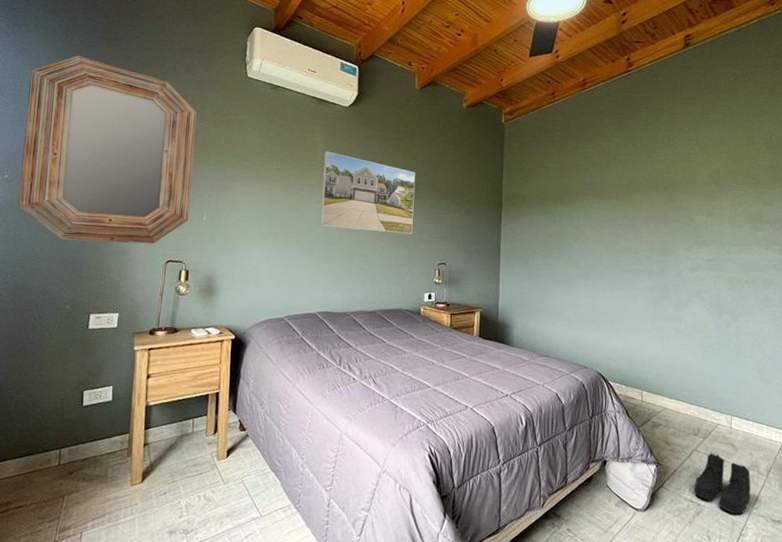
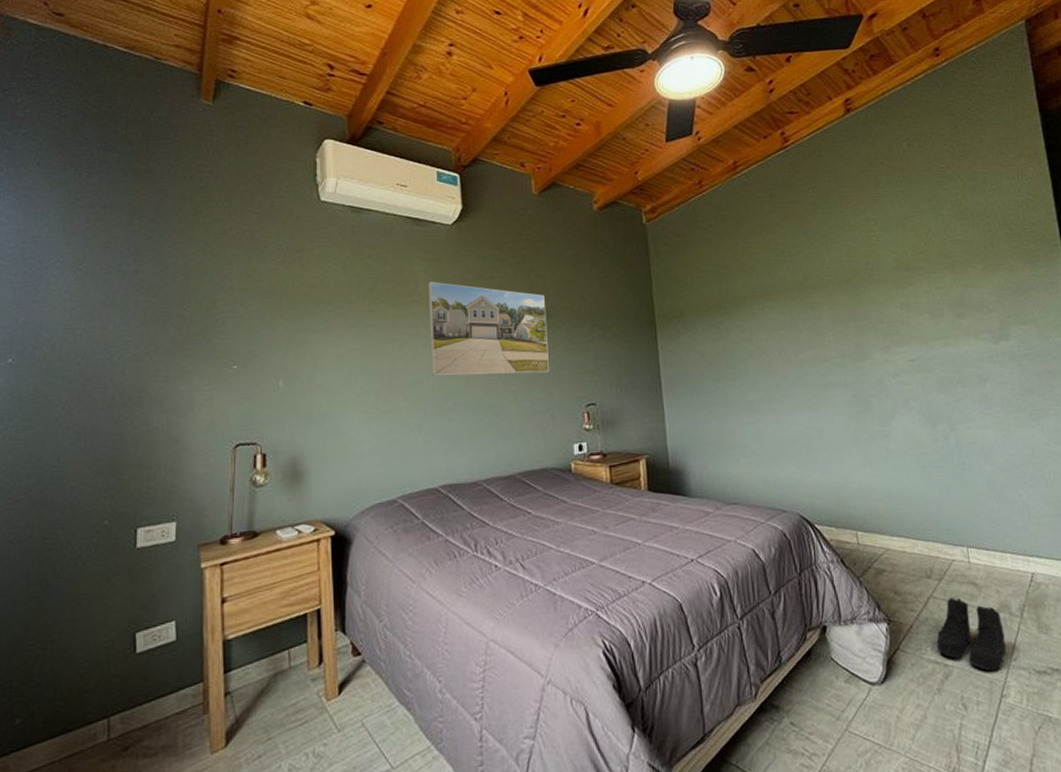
home mirror: present [18,55,197,244] -> none [29,196,260,435]

